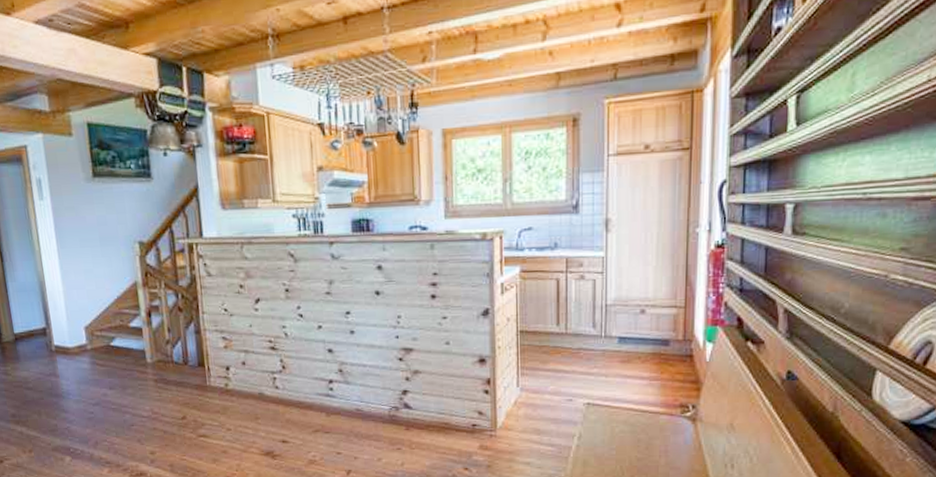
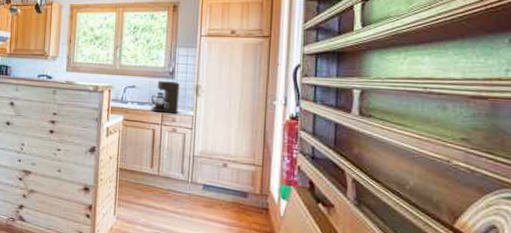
coffee maker: none [552,216,586,258] -> present [150,80,180,115]

